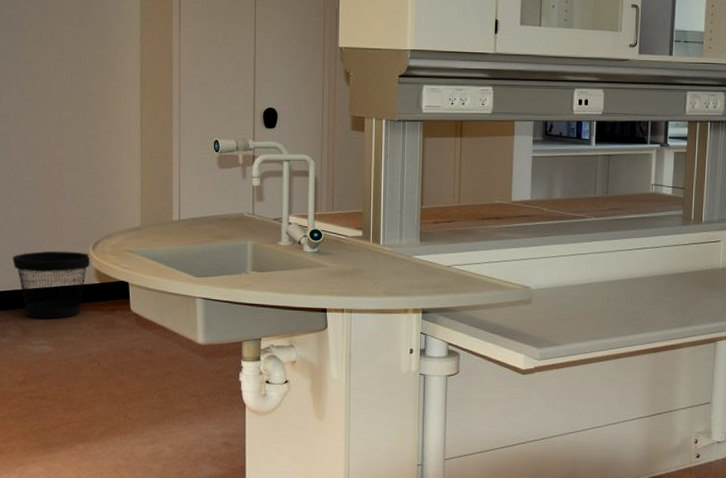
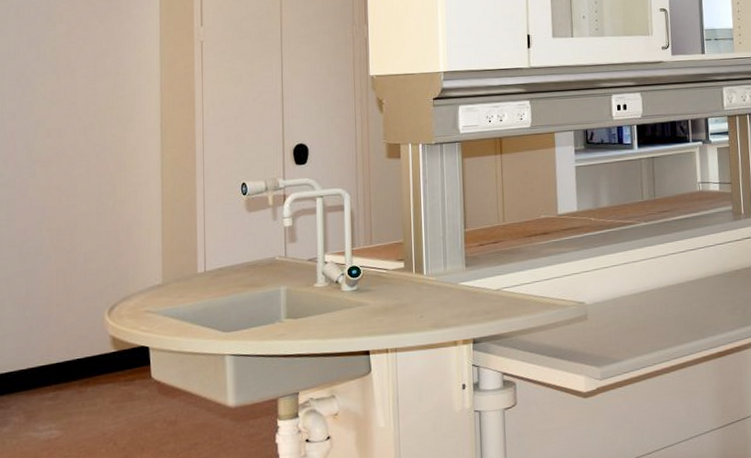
wastebasket: present [12,251,92,319] -> none [16,319,107,400]

